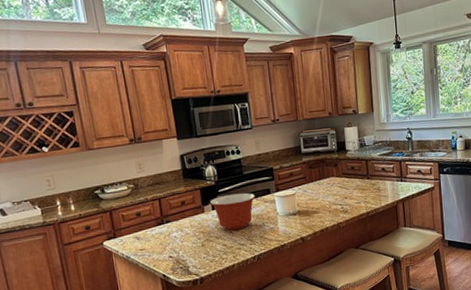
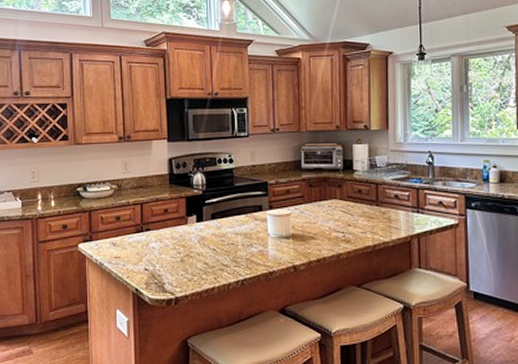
mixing bowl: present [209,192,256,231] -> none [194,206,246,247]

